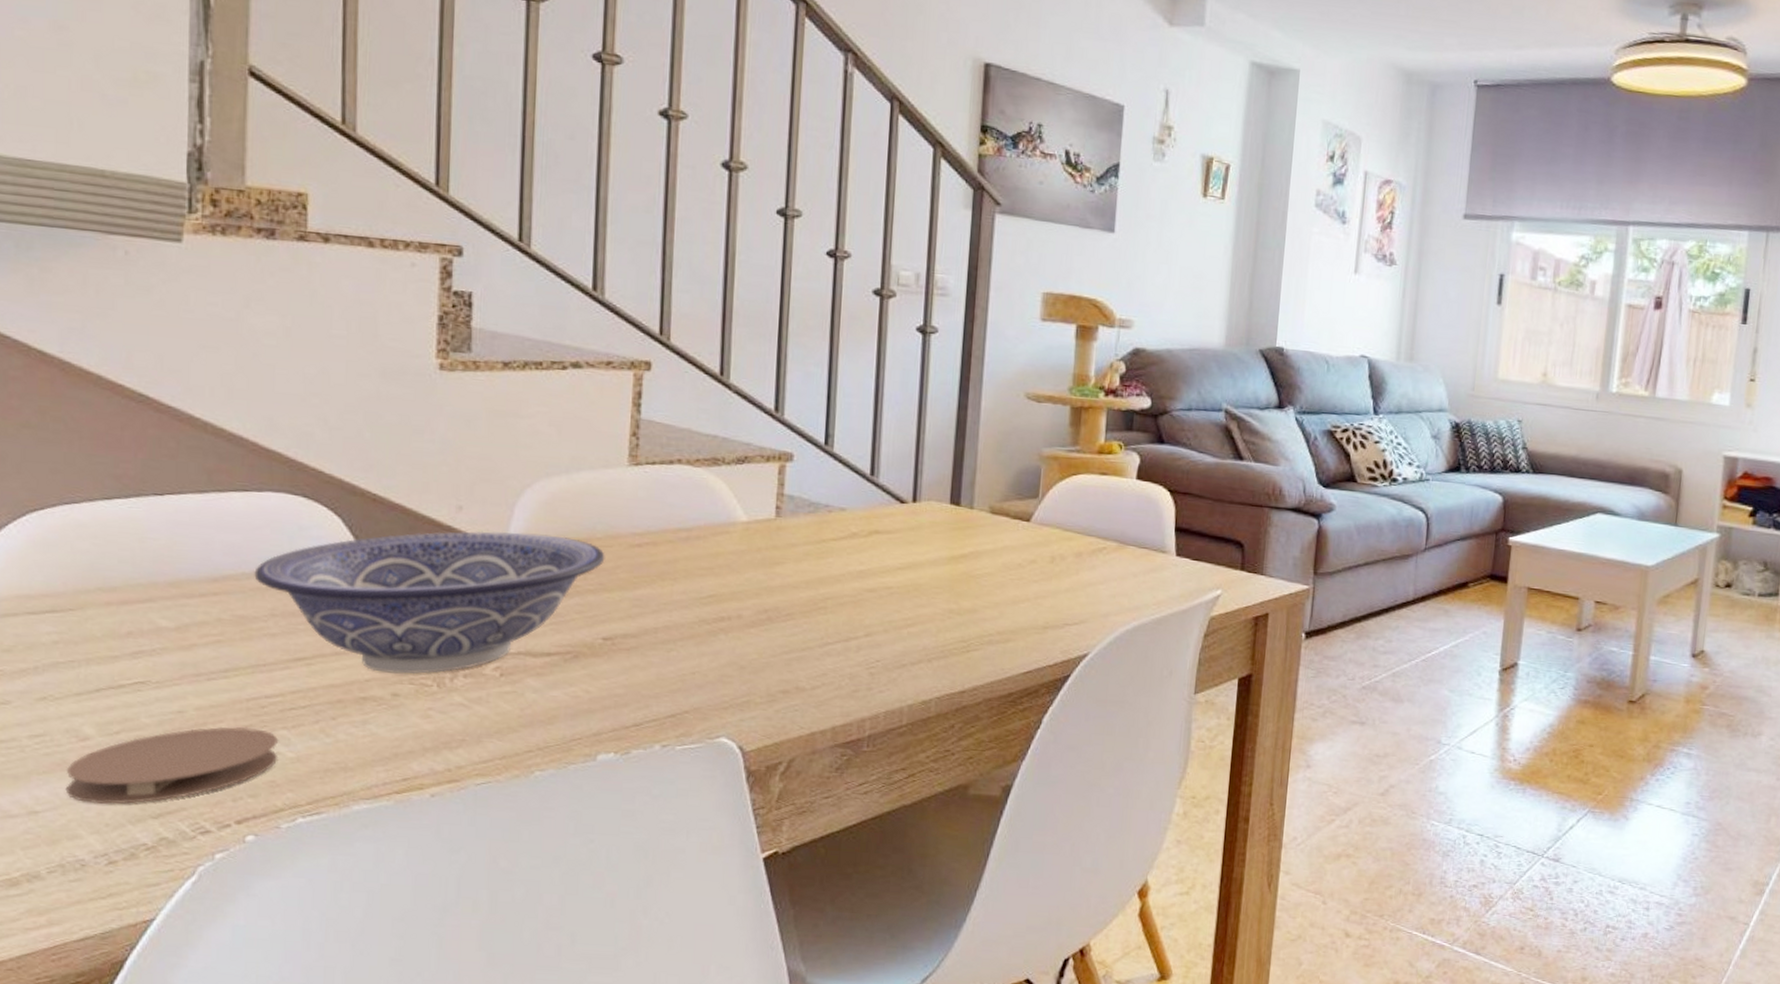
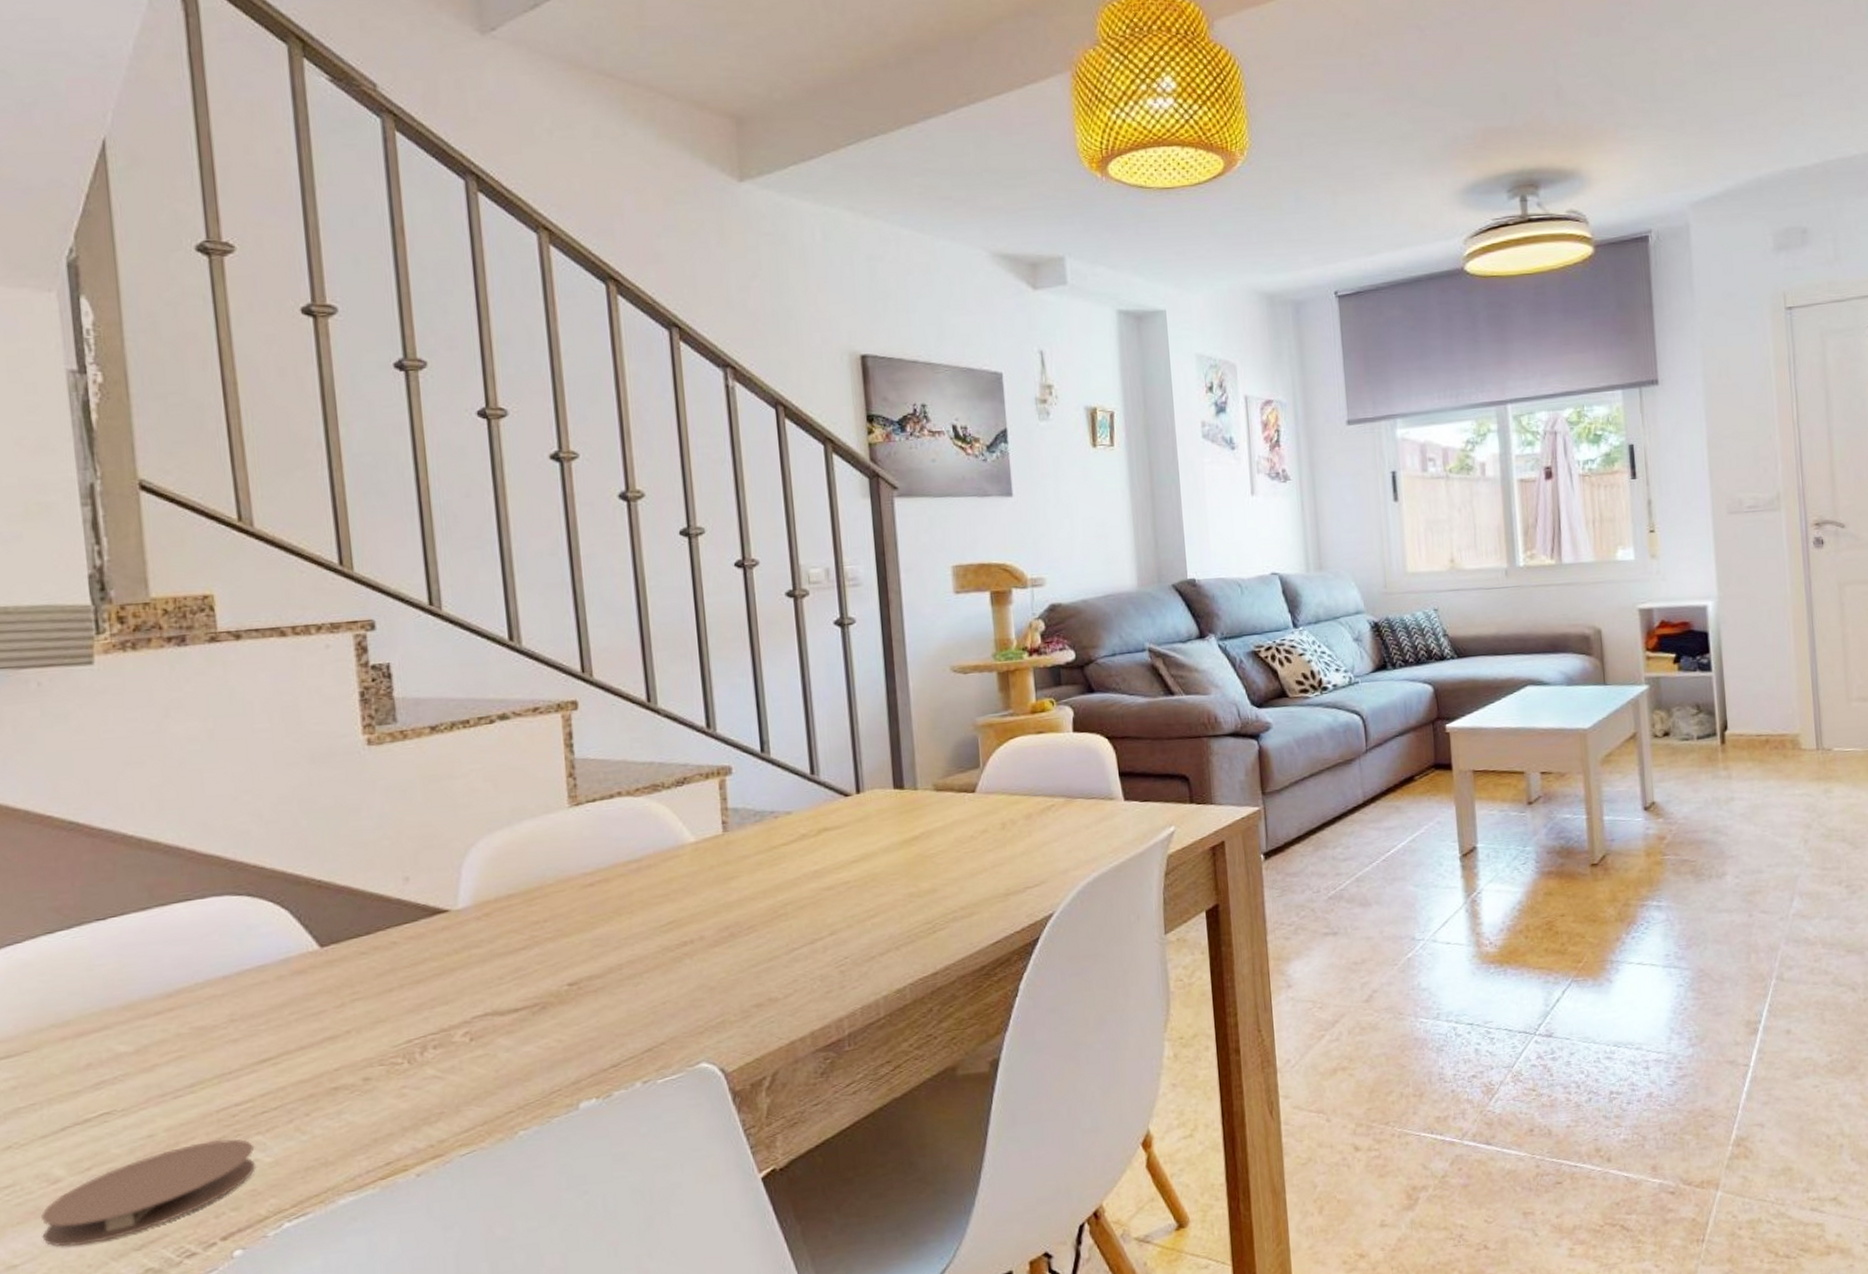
decorative bowl: present [254,531,605,675] -> none [208,889,559,1059]

